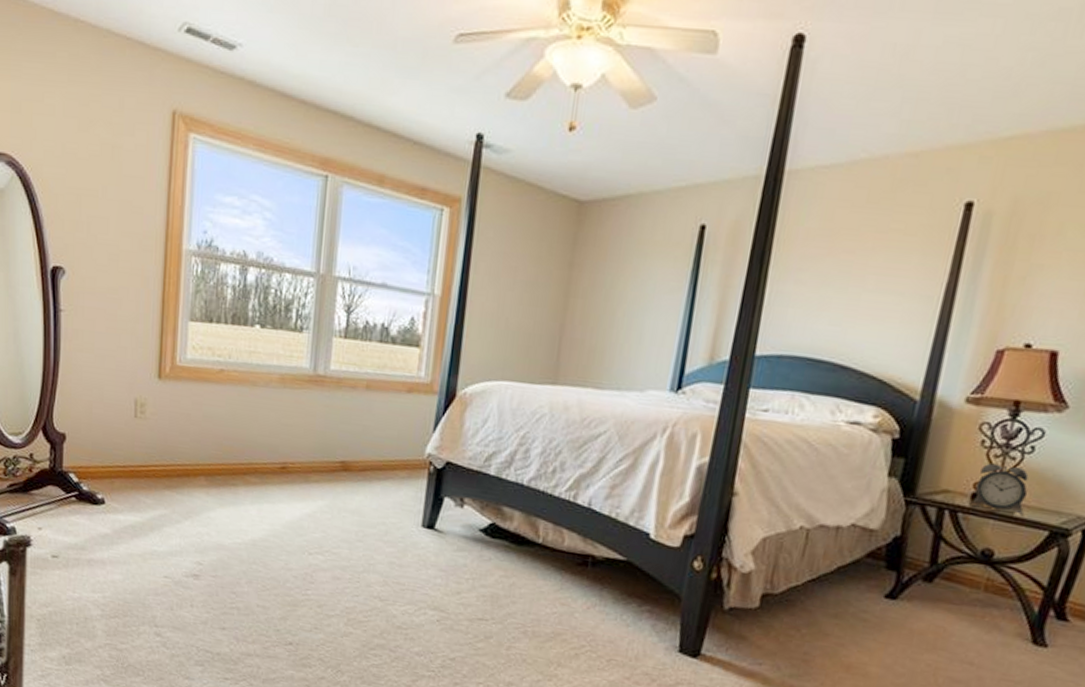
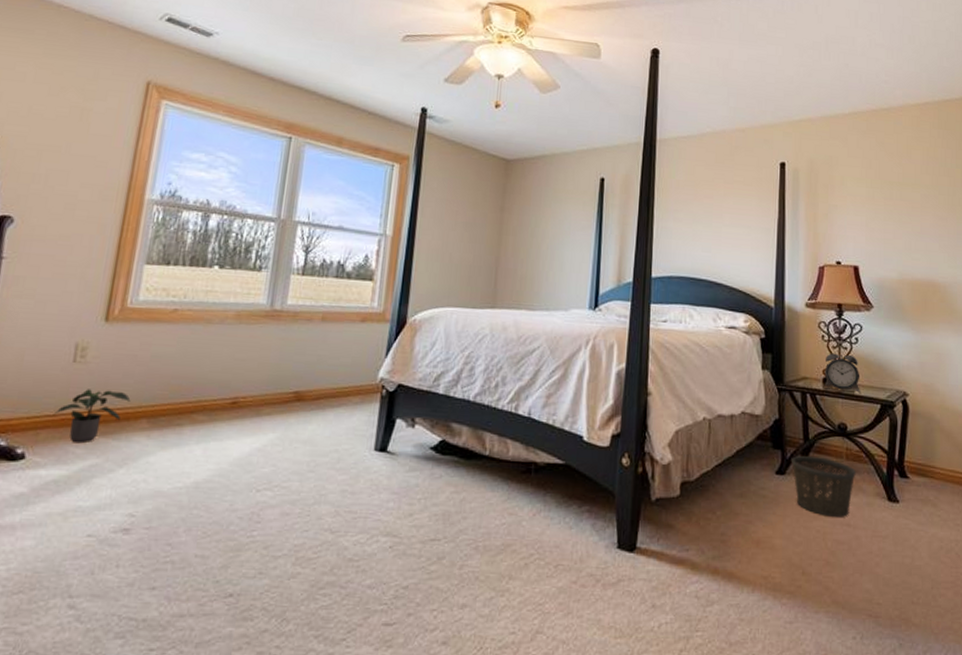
potted plant: none [124,444,189,494] -> present [54,389,131,442]
basket: none [906,580,995,654] -> present [790,456,856,517]

